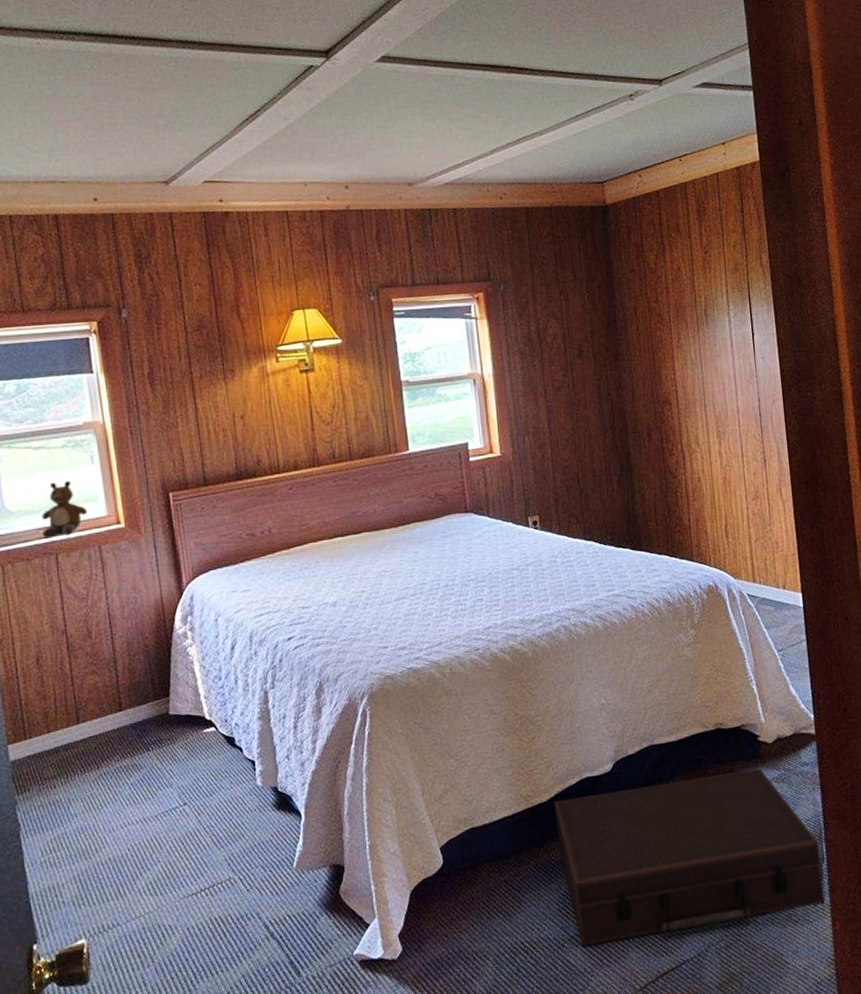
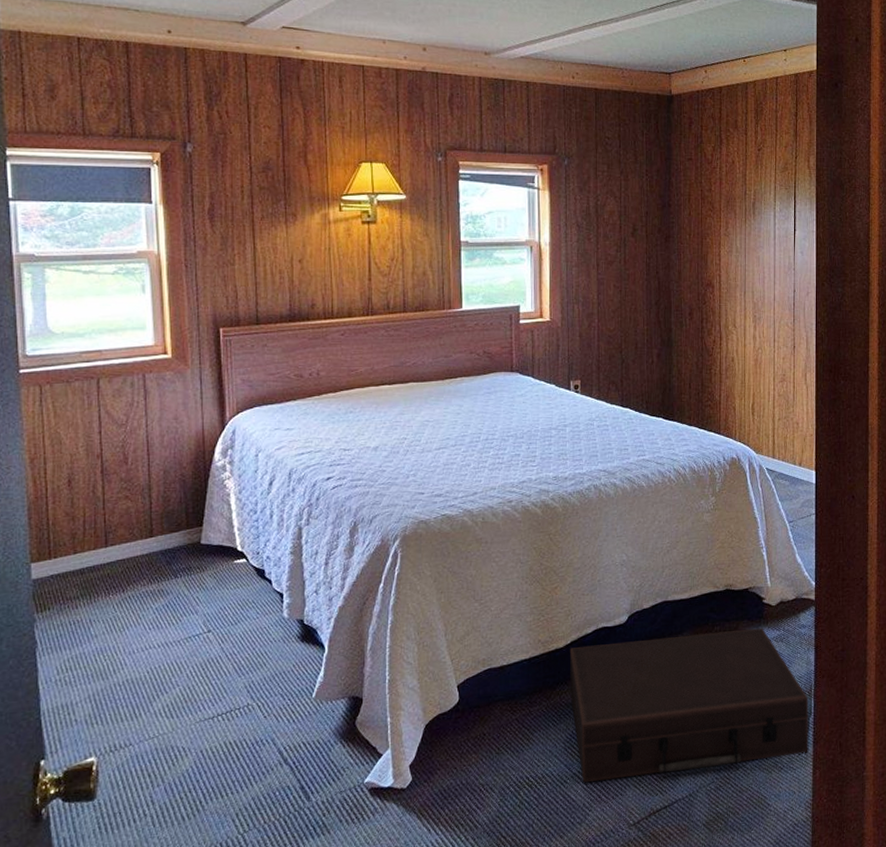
bear: present [41,481,88,539] -> none [85,307,135,362]

